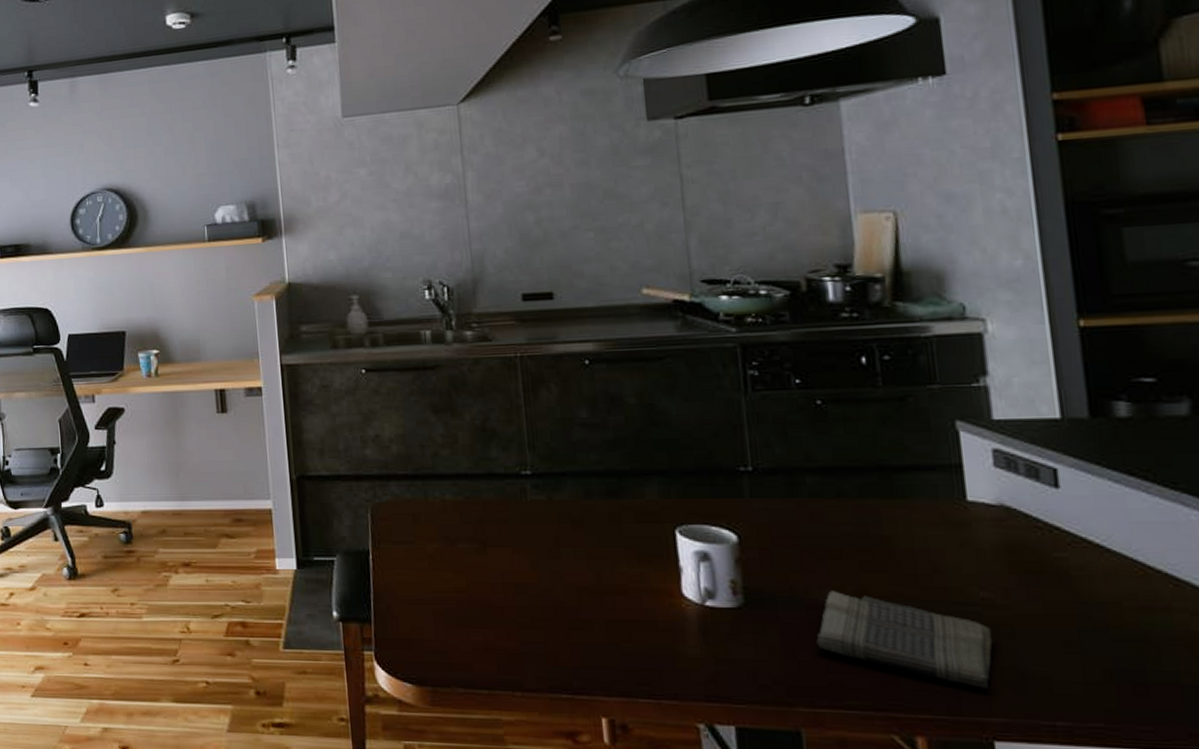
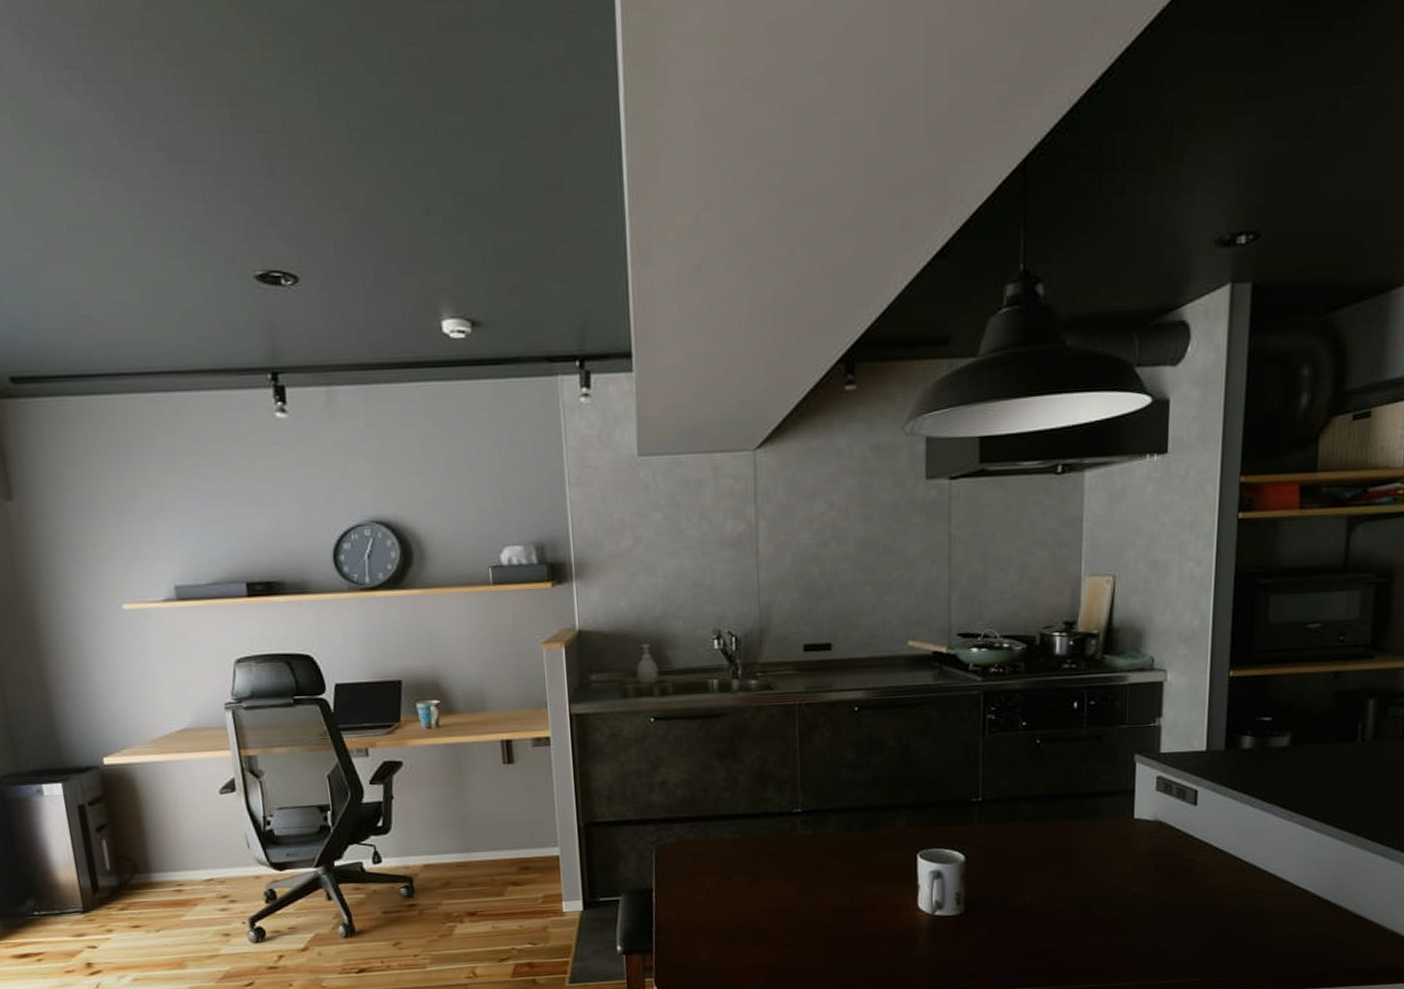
dish towel: present [816,590,993,689] -> none [1015,895,1137,961]

